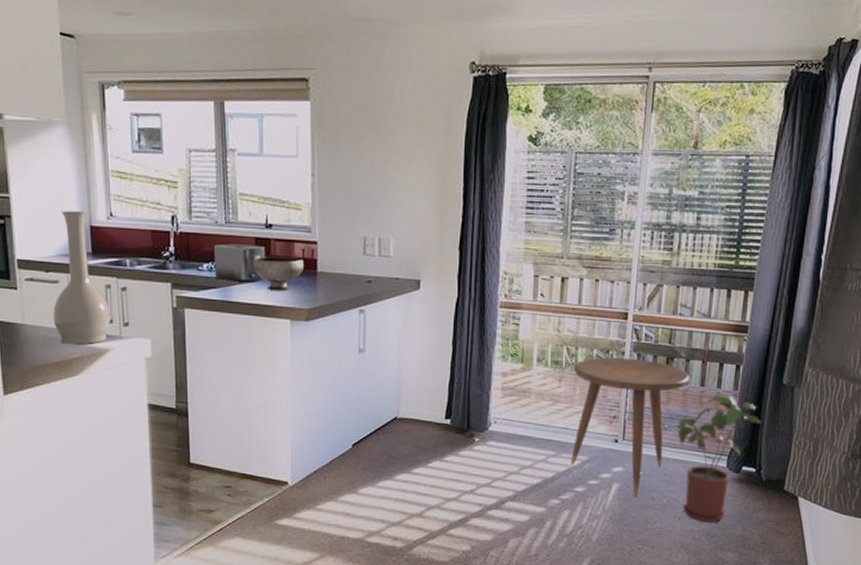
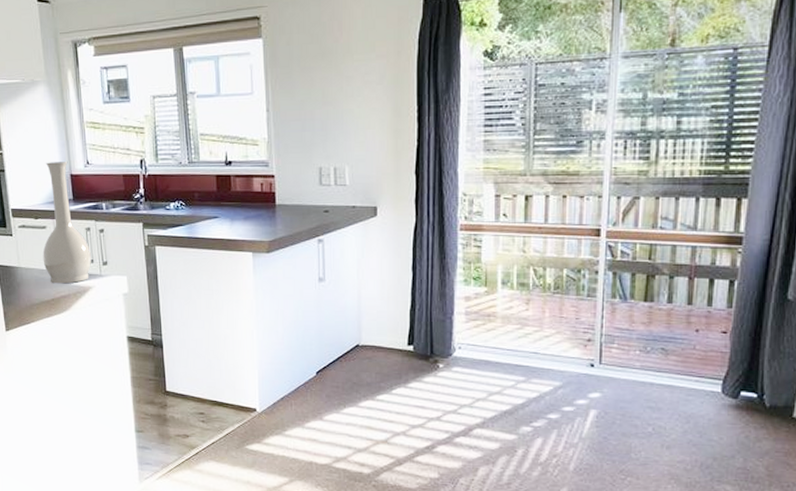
toaster: present [213,244,266,282] -> none [178,182,227,218]
bowl: present [253,256,303,290] -> none [216,192,262,224]
side table: present [571,357,690,498] -> none [543,277,674,425]
house plant: present [678,394,761,523] -> none [663,312,762,453]

